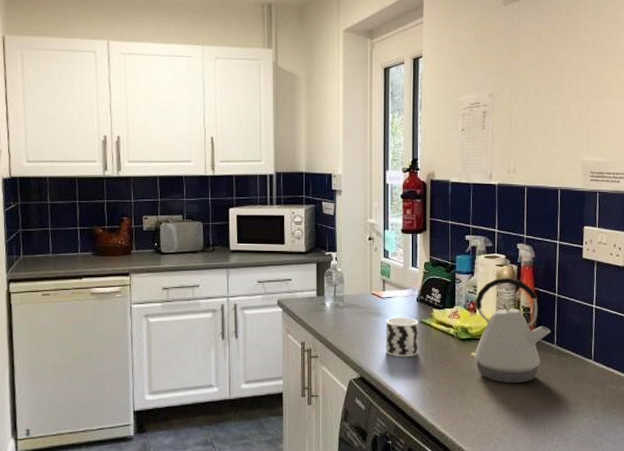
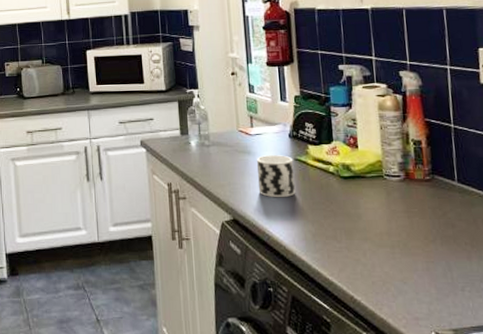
kettle: present [469,277,550,384] -> none [354,108,449,226]

